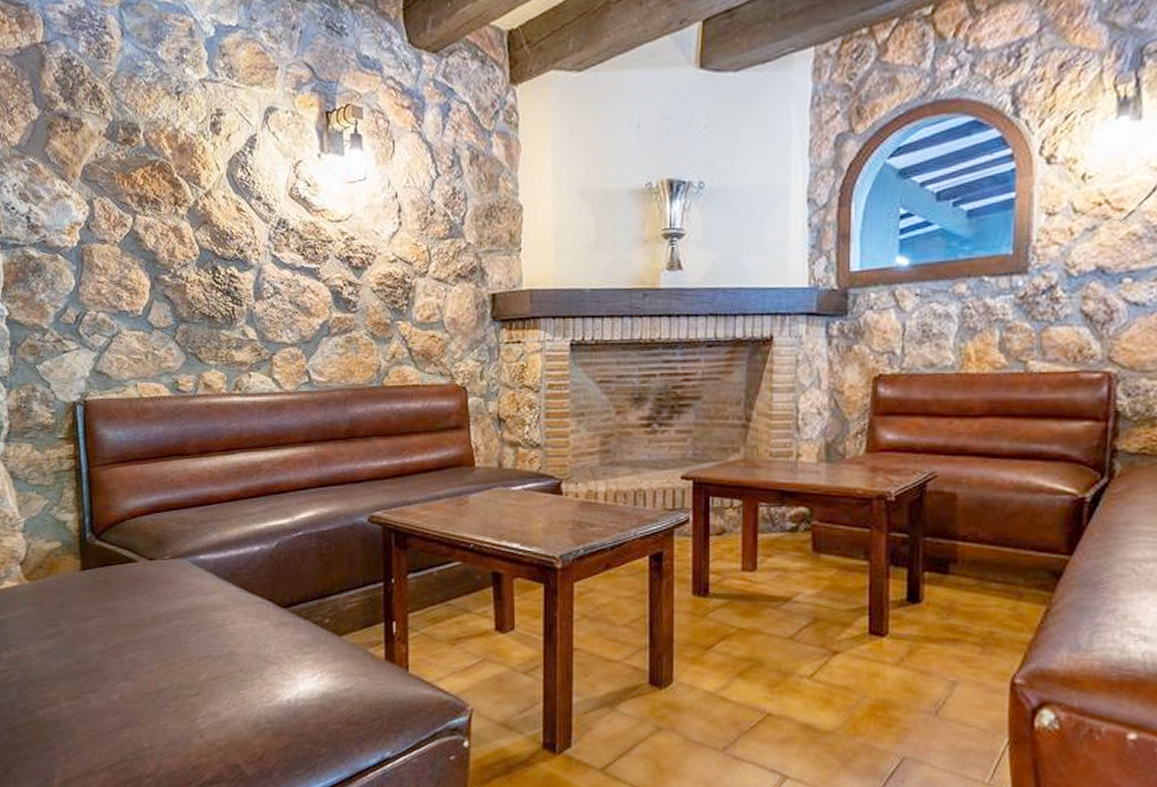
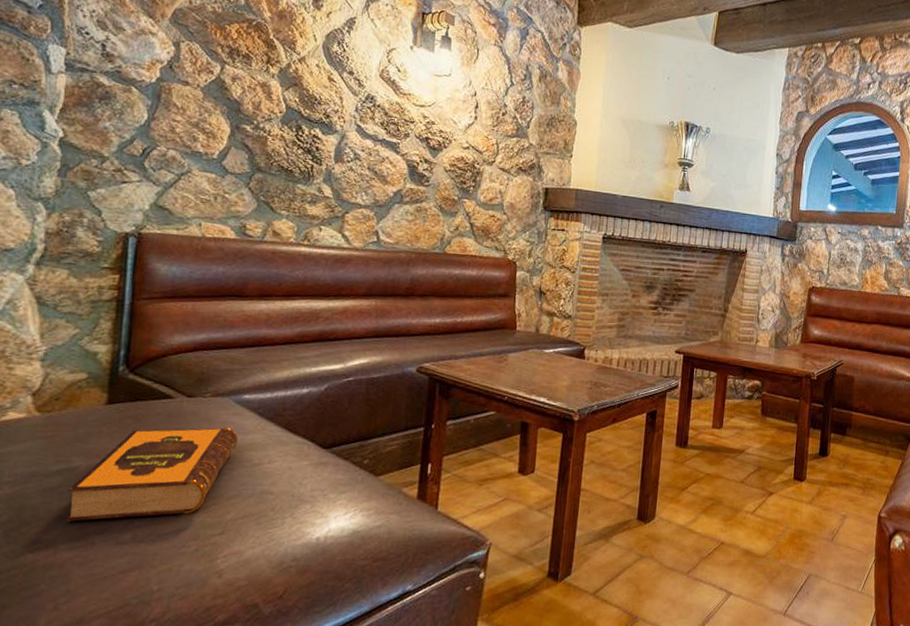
hardback book: none [62,588,201,681] -> present [66,426,239,522]

